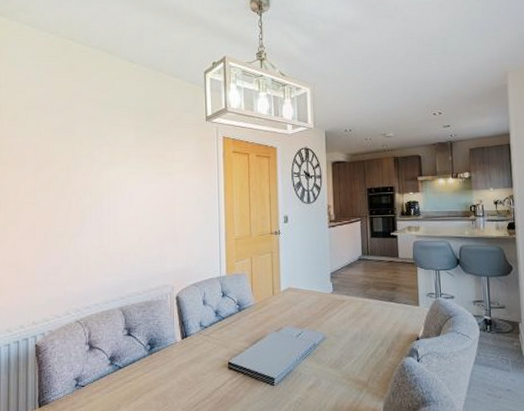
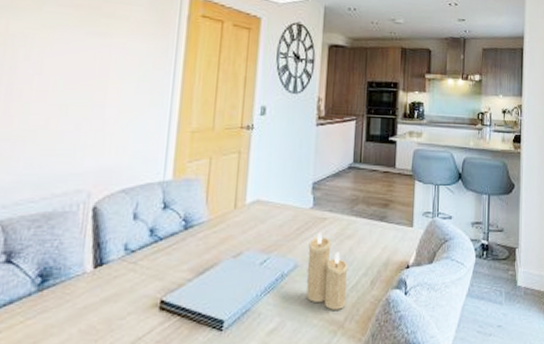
candle: none [332,312,368,372] -> present [306,232,349,310]

